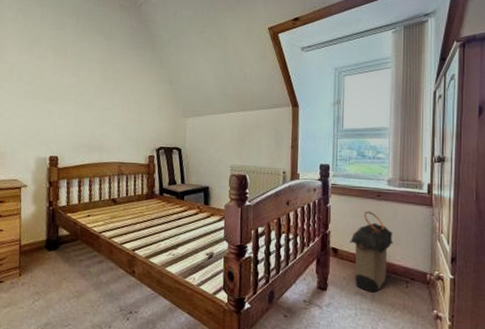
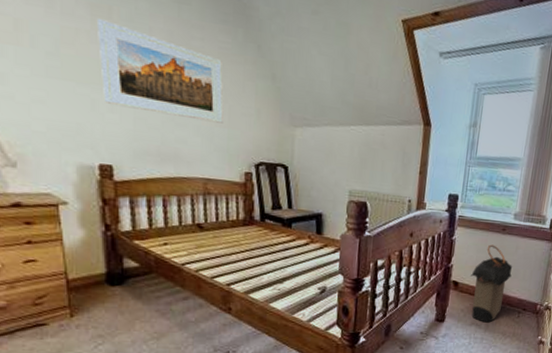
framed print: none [57,58,135,120] -> present [98,19,224,123]

